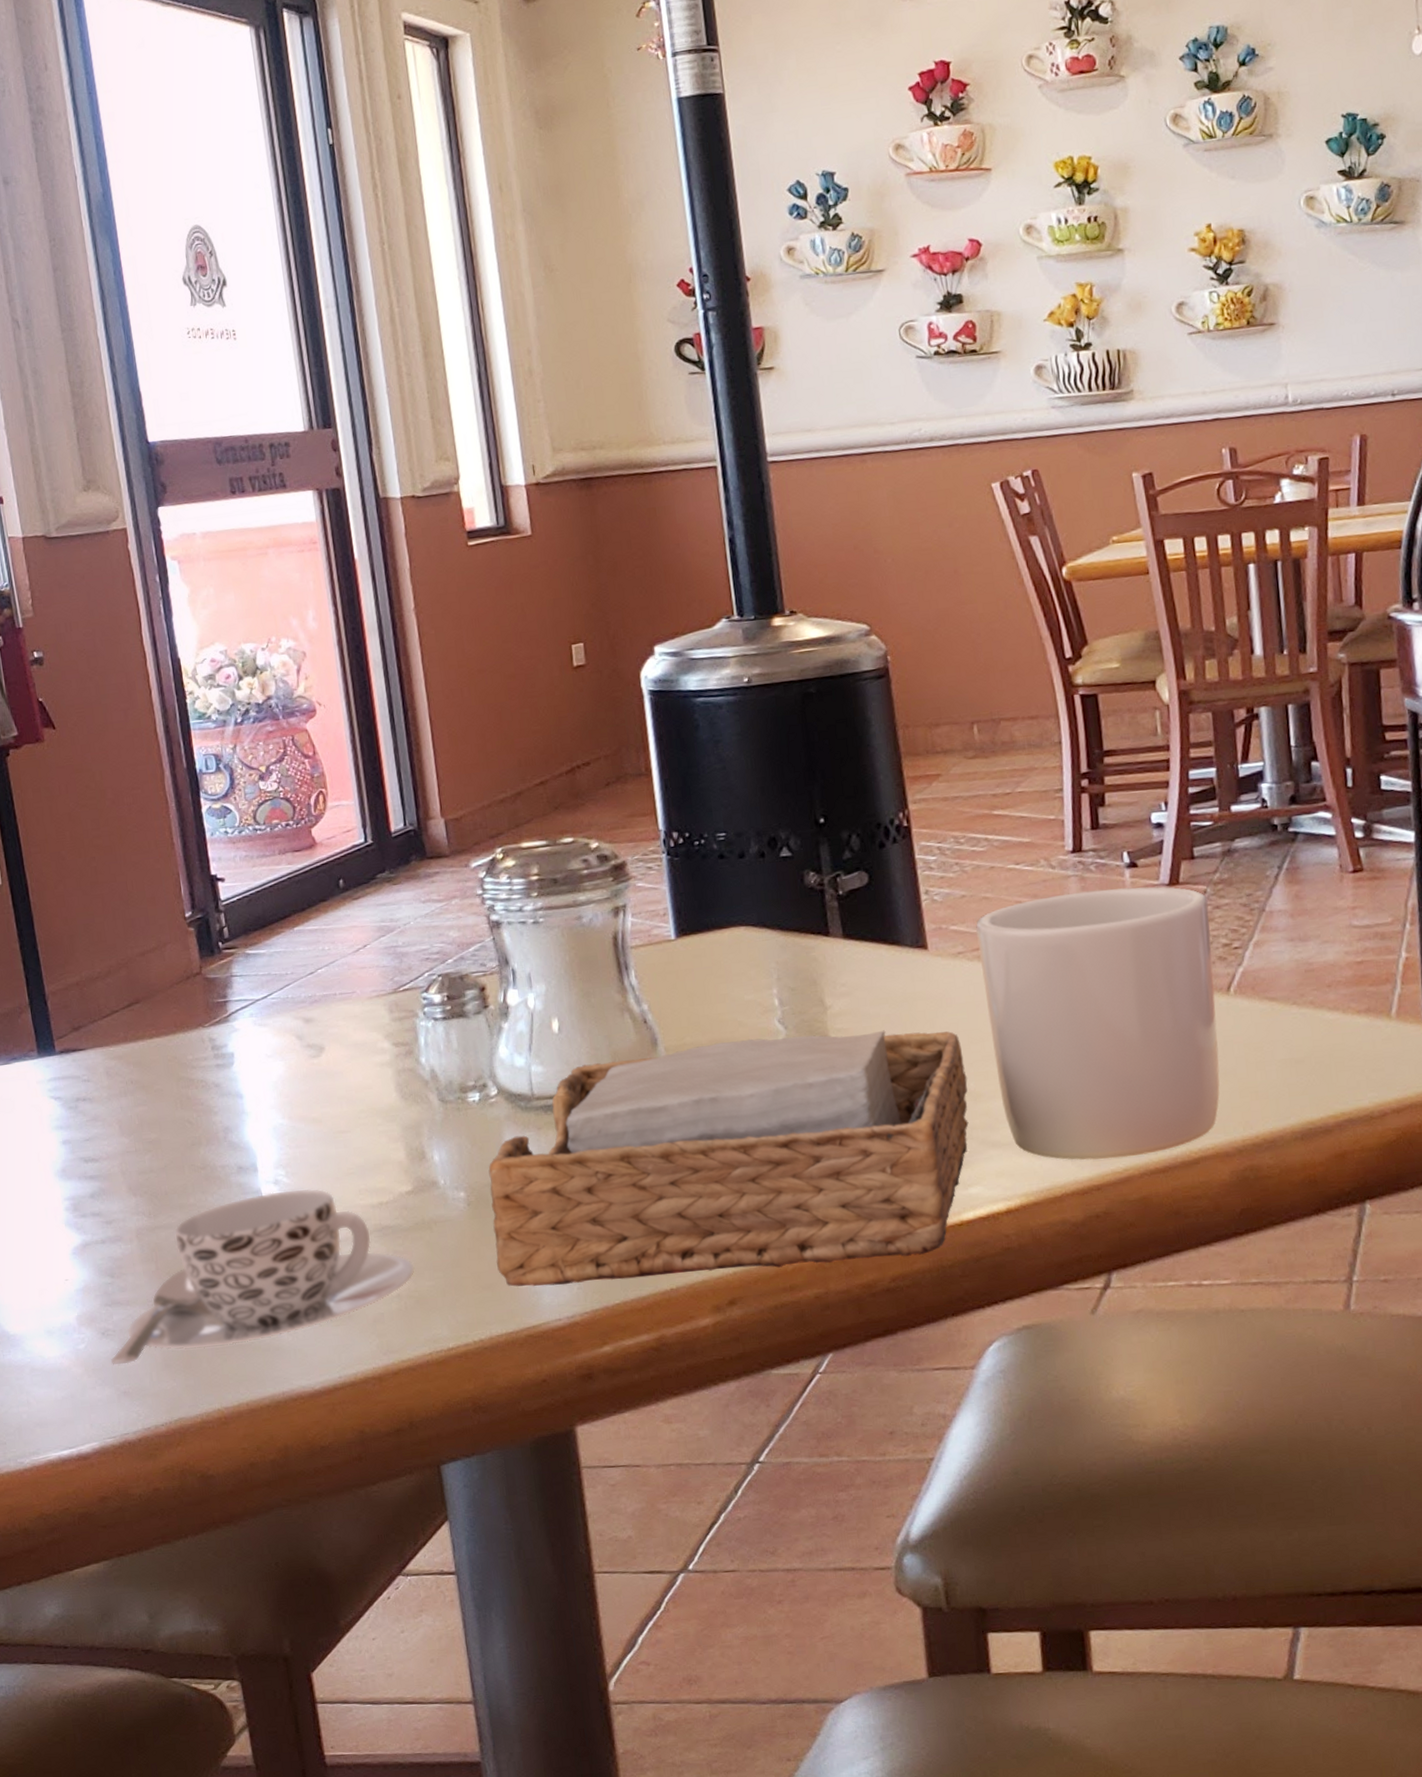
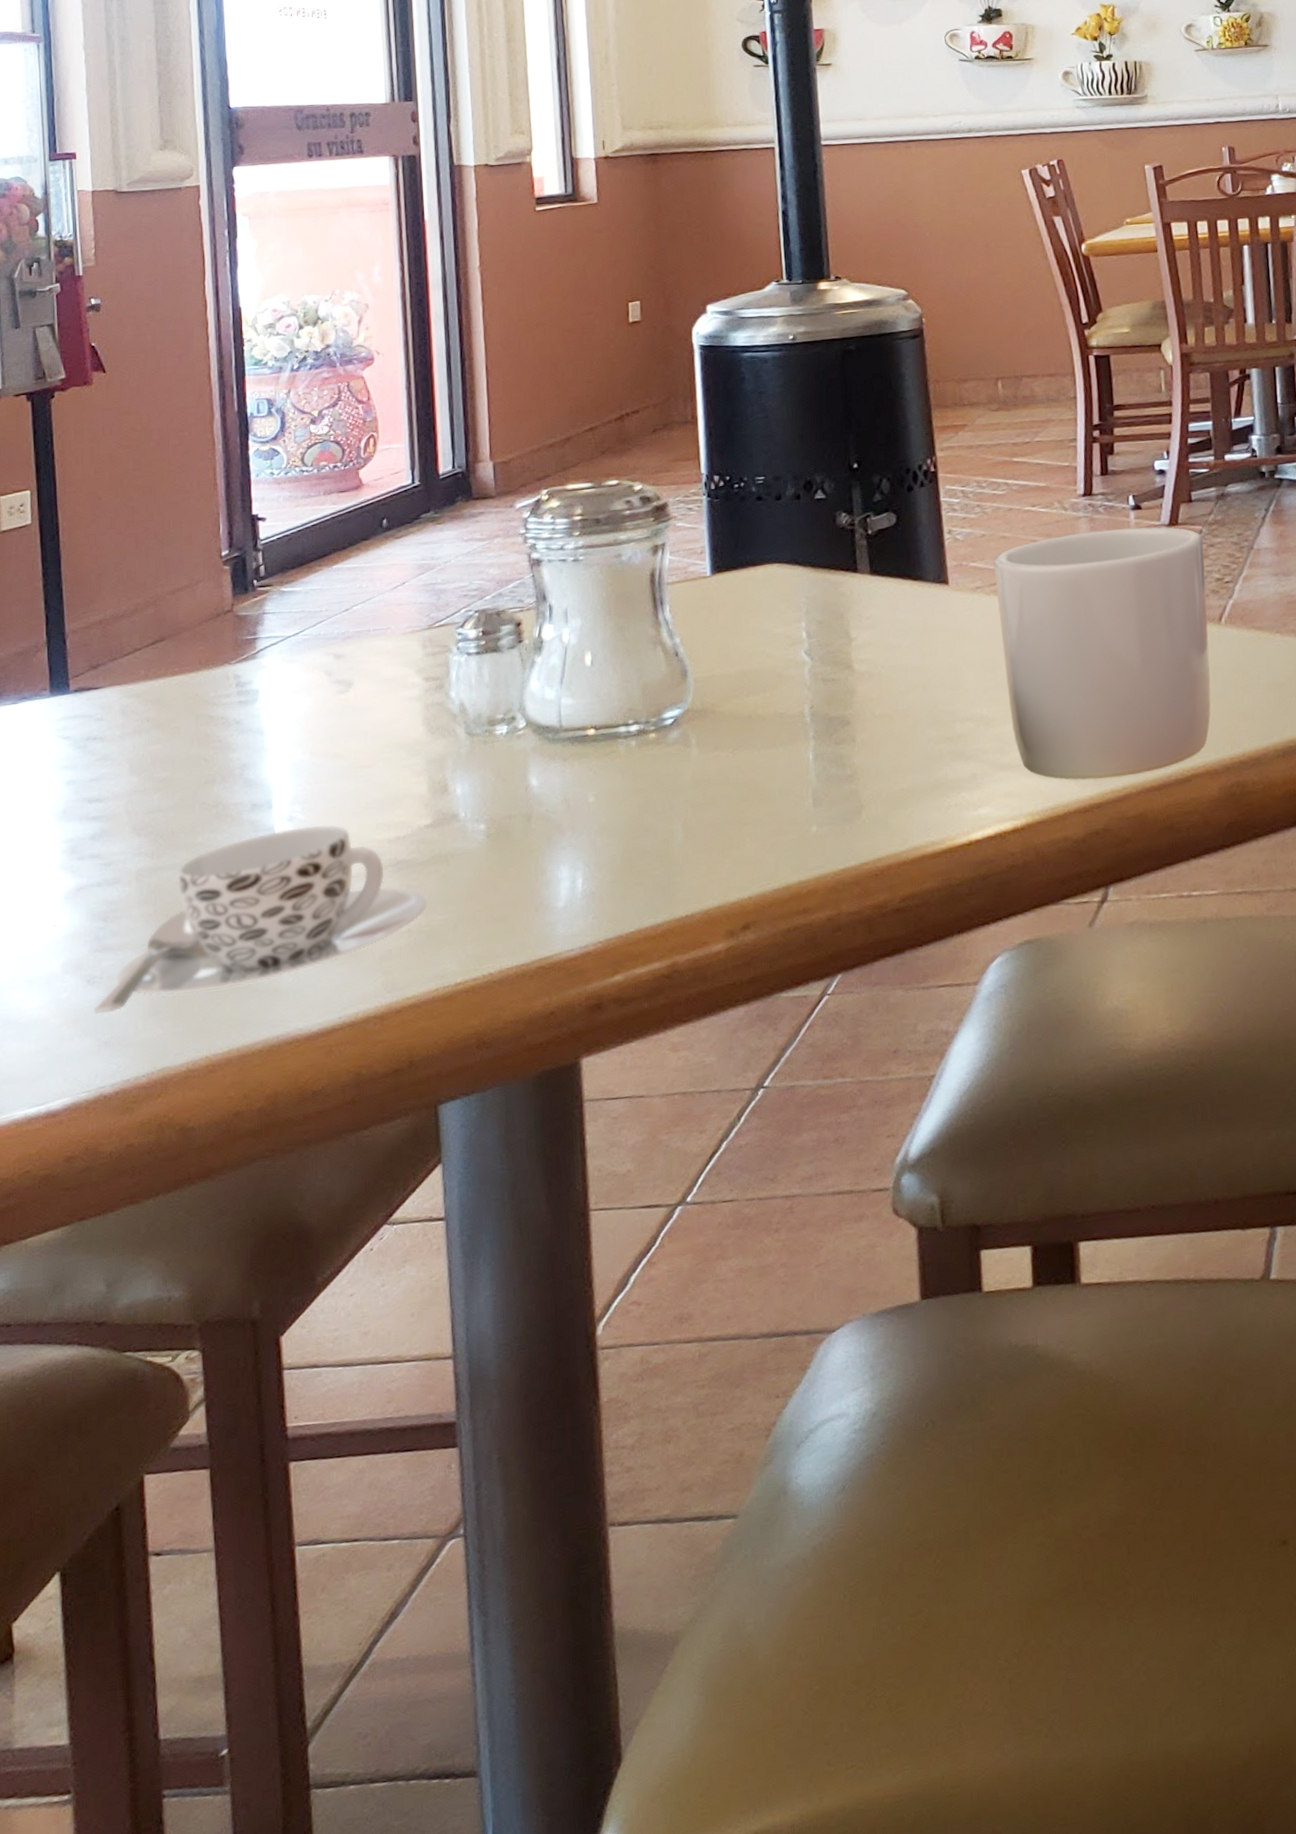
napkin holder: present [488,1030,969,1287] -> none [511,660,981,918]

